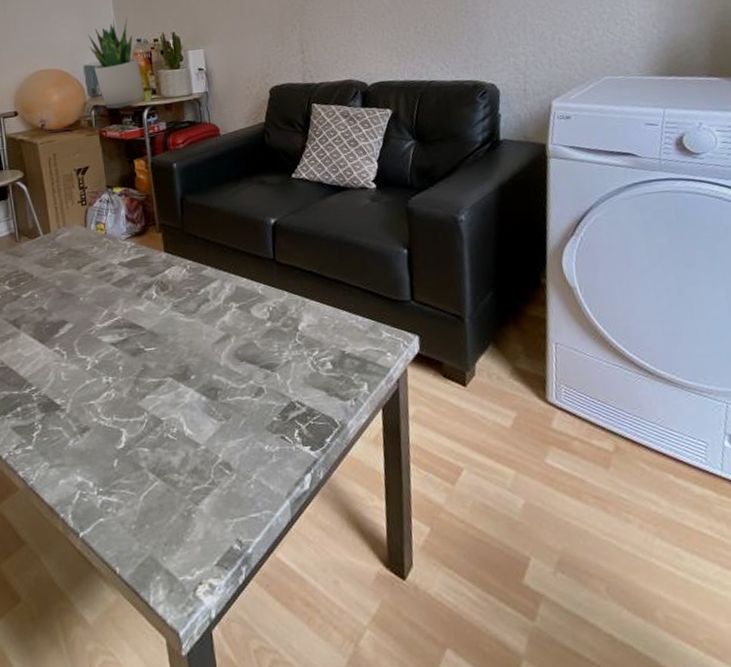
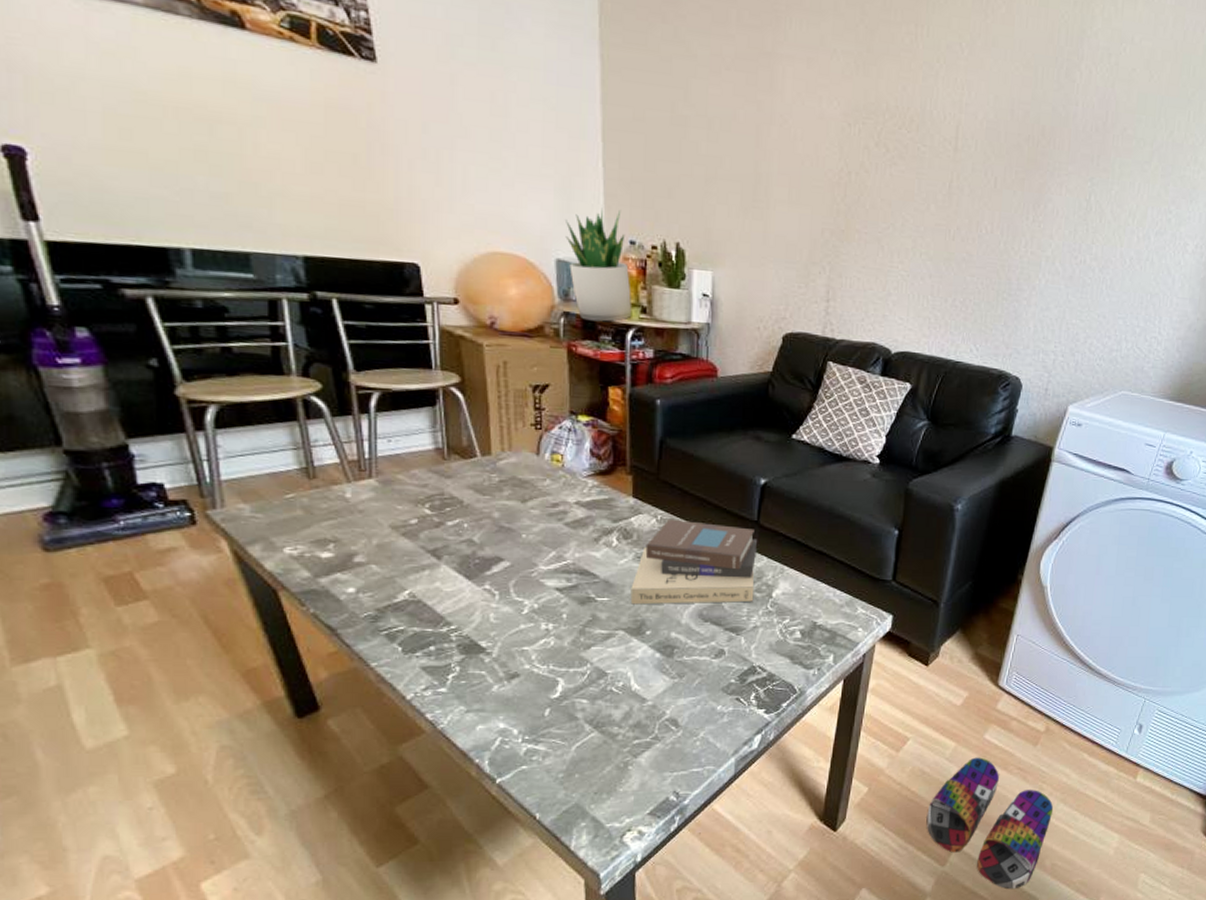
books: none [172,266,282,352] -> present [630,518,758,605]
slippers: none [500,486,650,651] -> present [926,757,1053,890]

